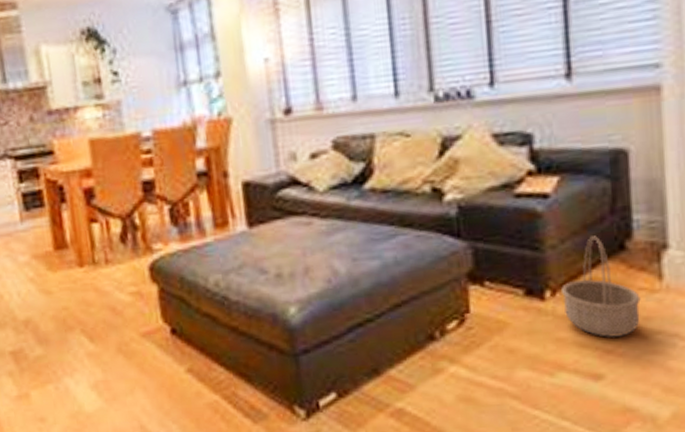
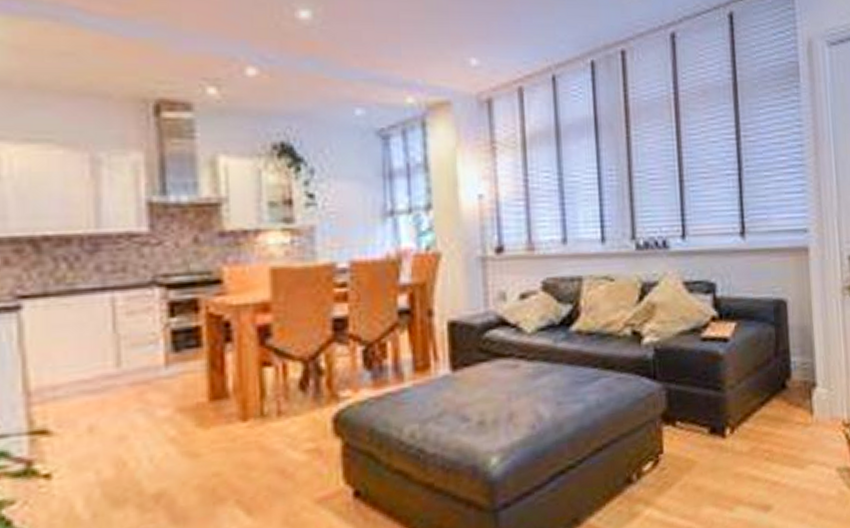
basket: present [561,236,641,338] -> none [738,376,798,470]

